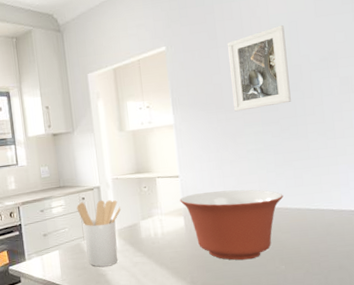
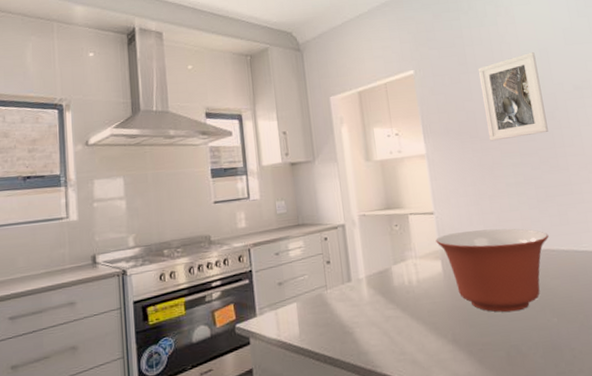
utensil holder: present [76,200,121,267] -> none [318,240,370,323]

